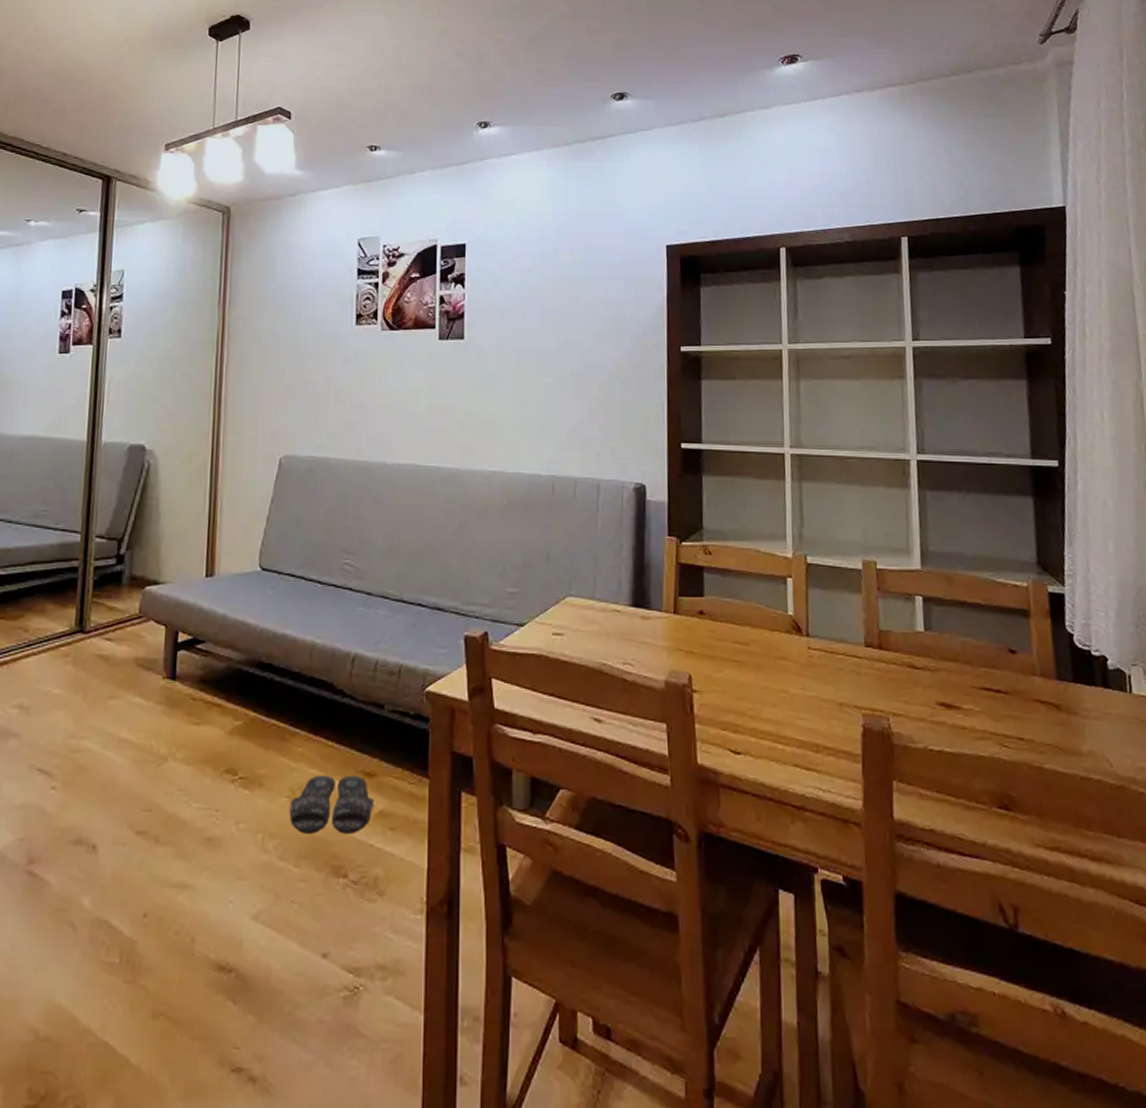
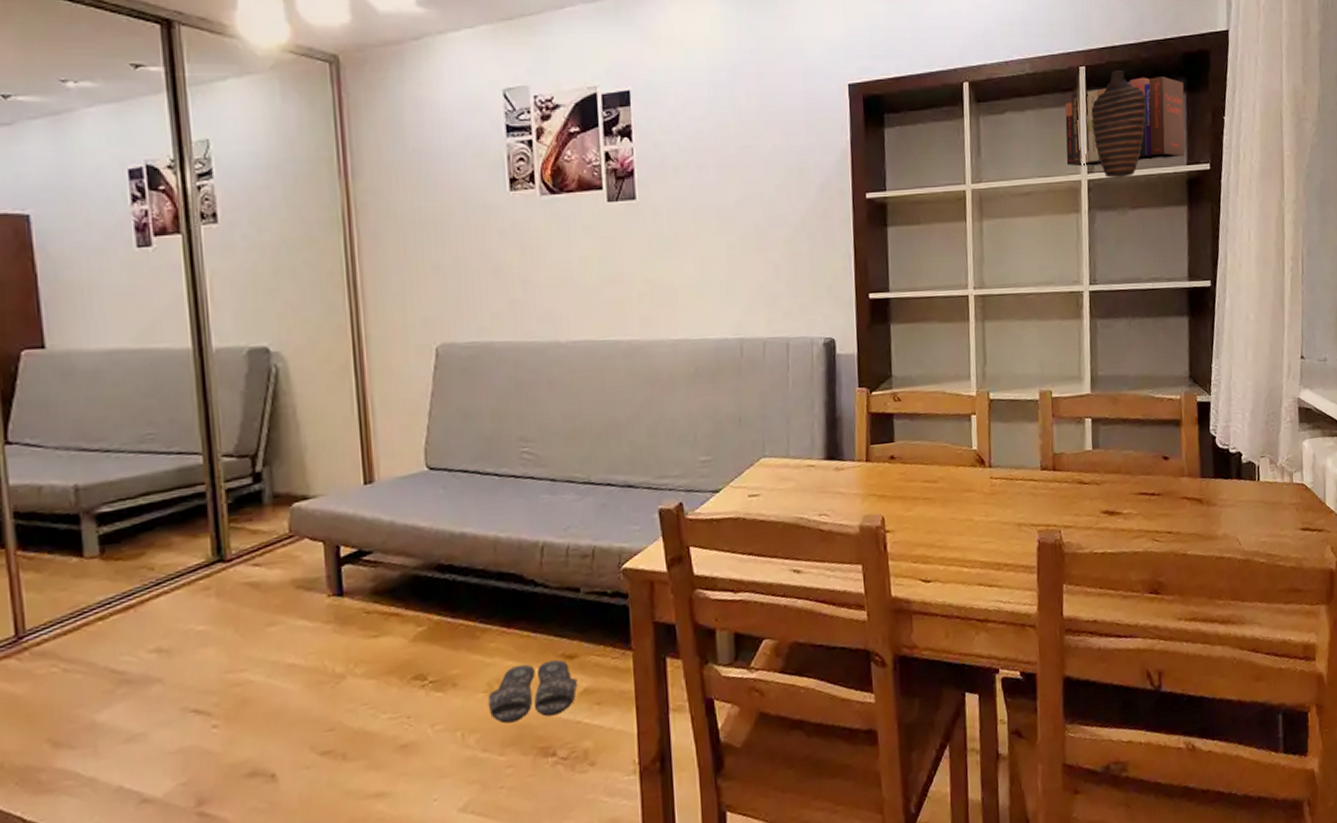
books: none [886,249,1022,334] -> present [1065,77,1185,167]
decorative vase: none [915,242,976,348] -> present [1091,70,1147,179]

